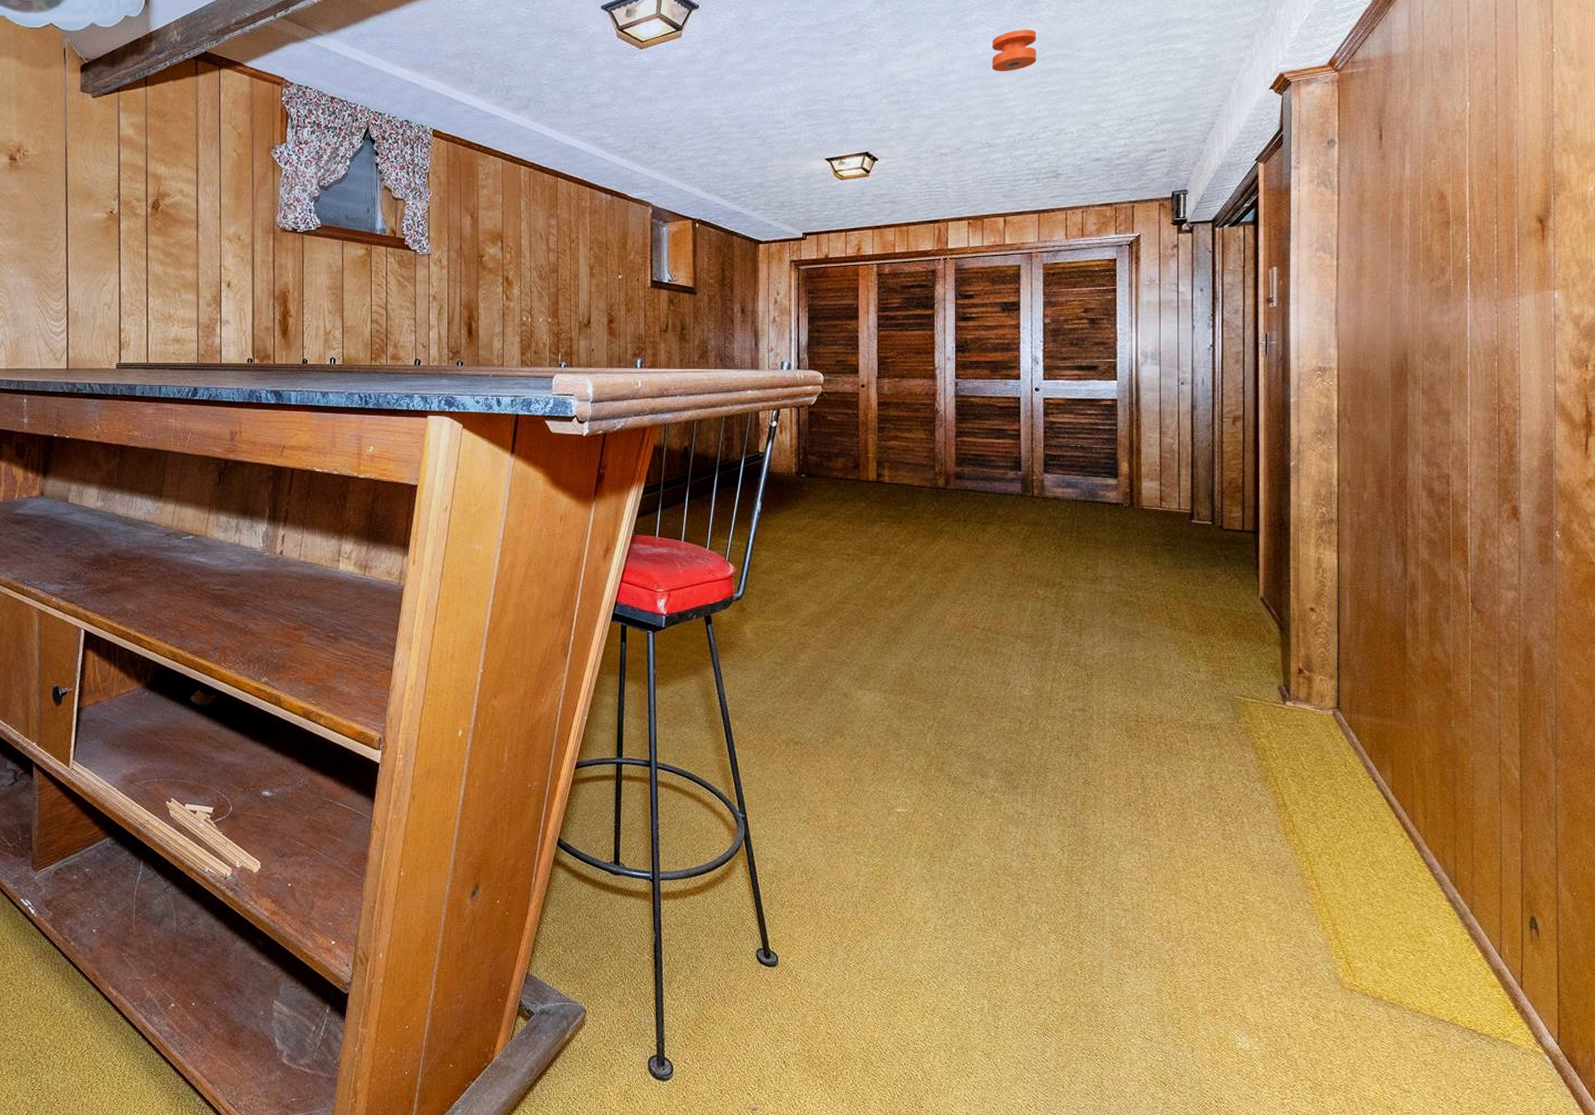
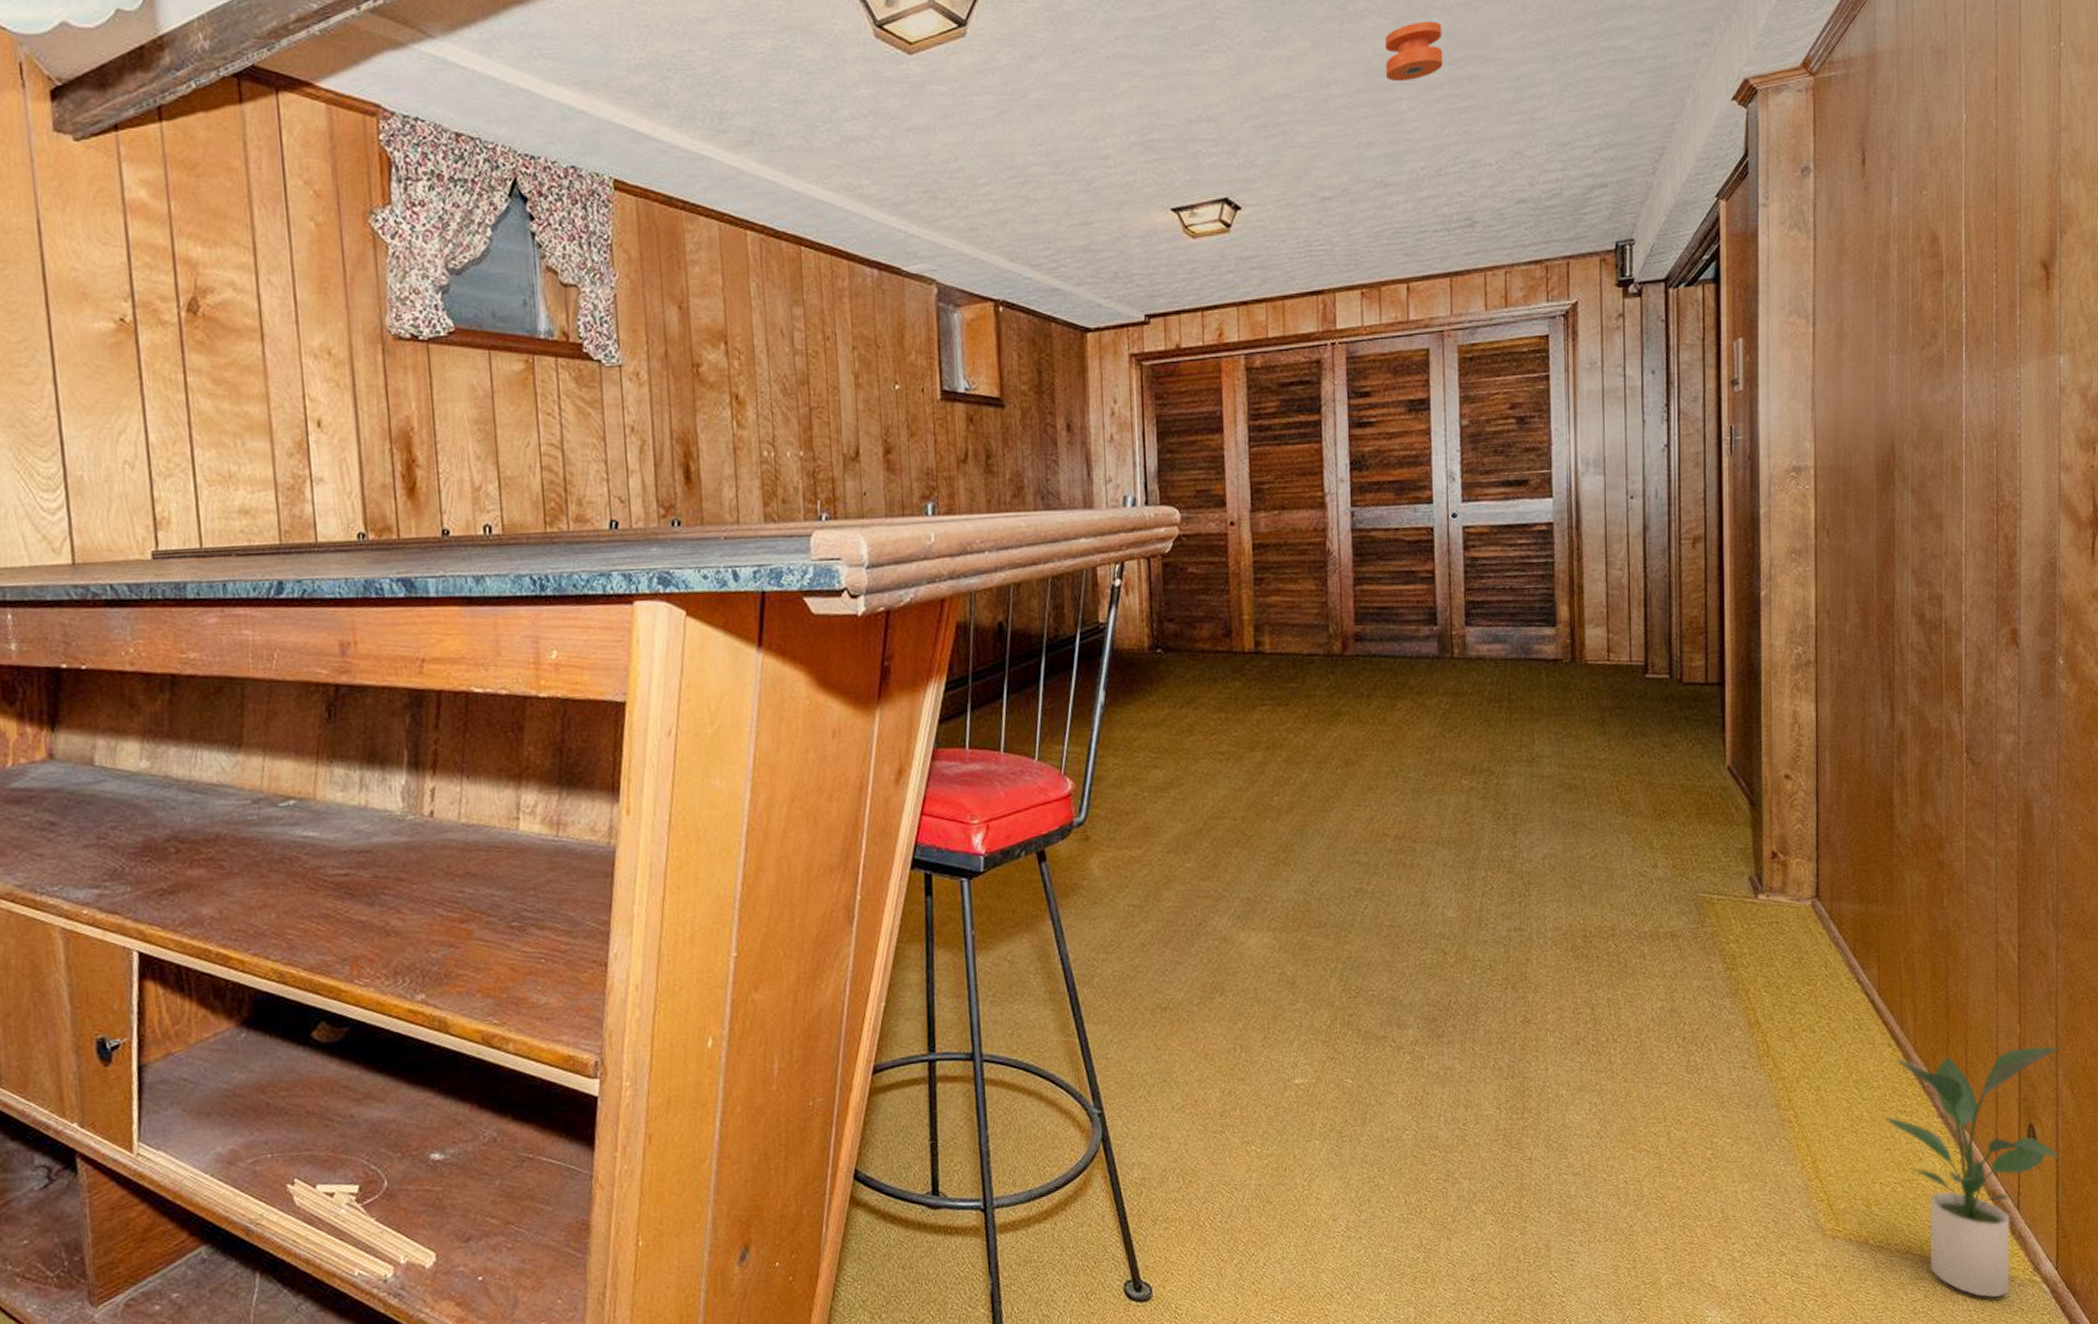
potted plant: none [1397,848,1561,1060] -> present [1883,1046,2062,1298]

